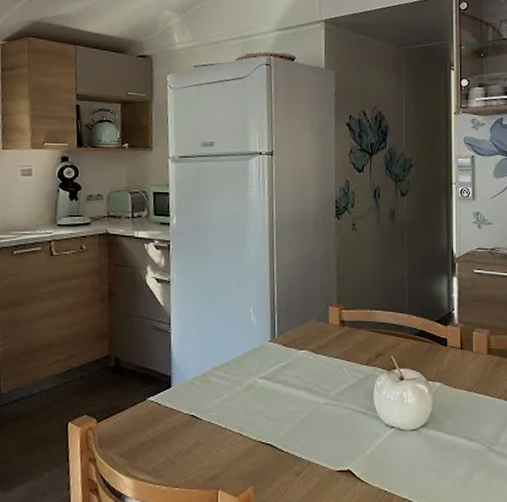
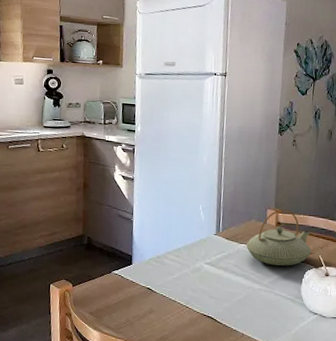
teapot: none [306,305,383,372] -> present [246,209,312,266]

